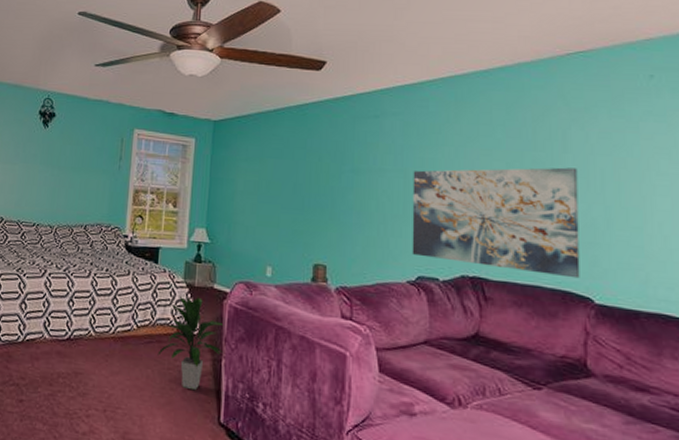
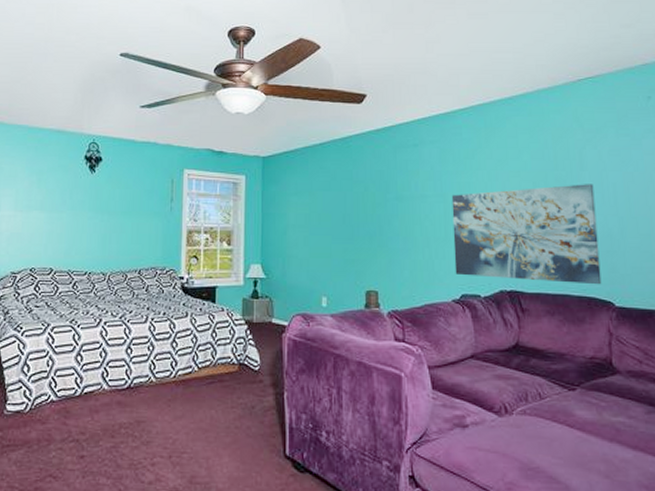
indoor plant: present [157,295,224,390] -> none [220,331,286,425]

